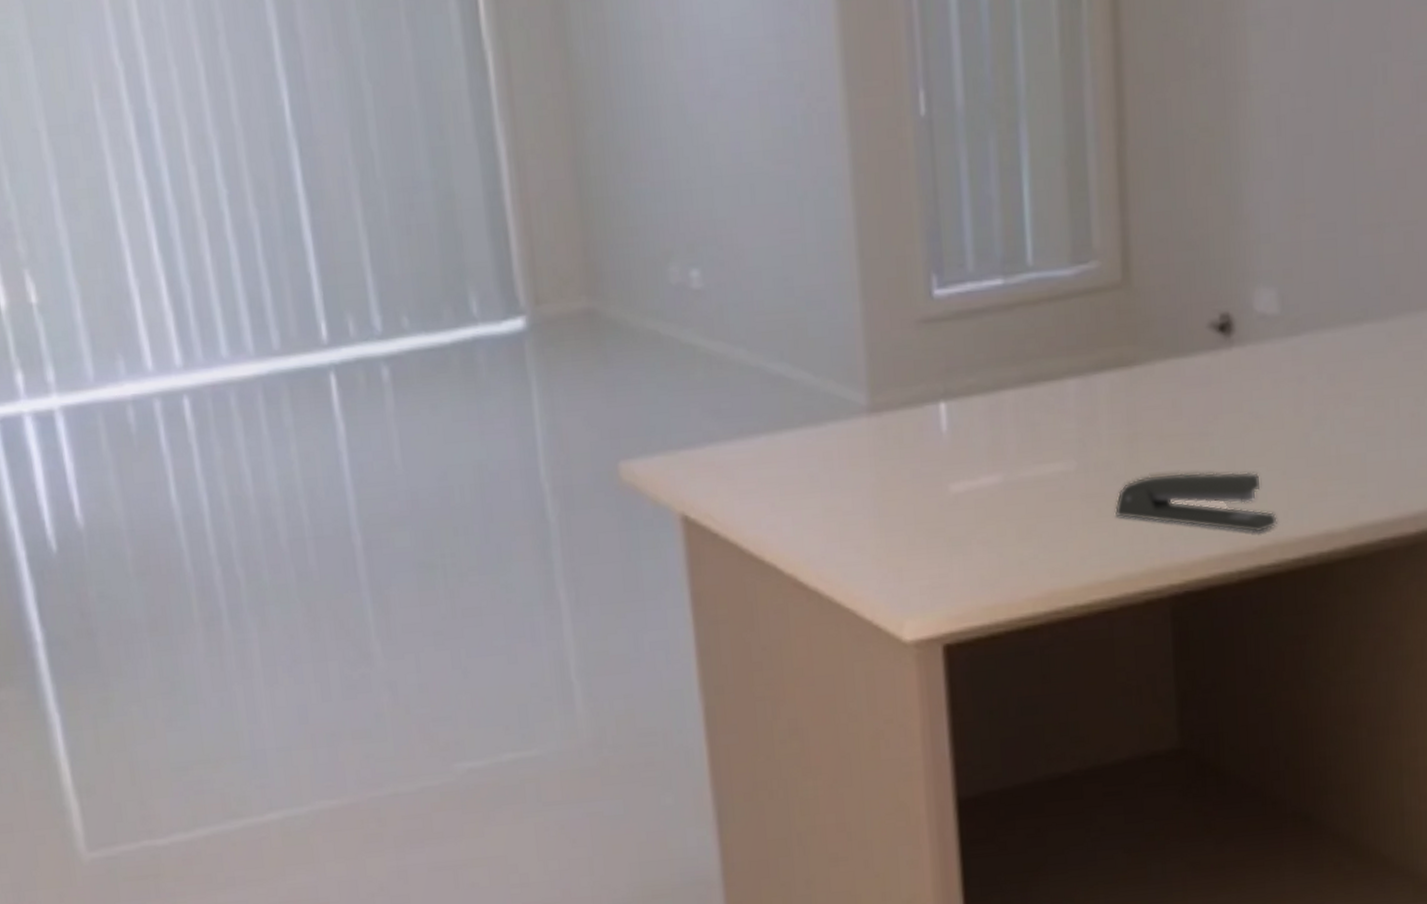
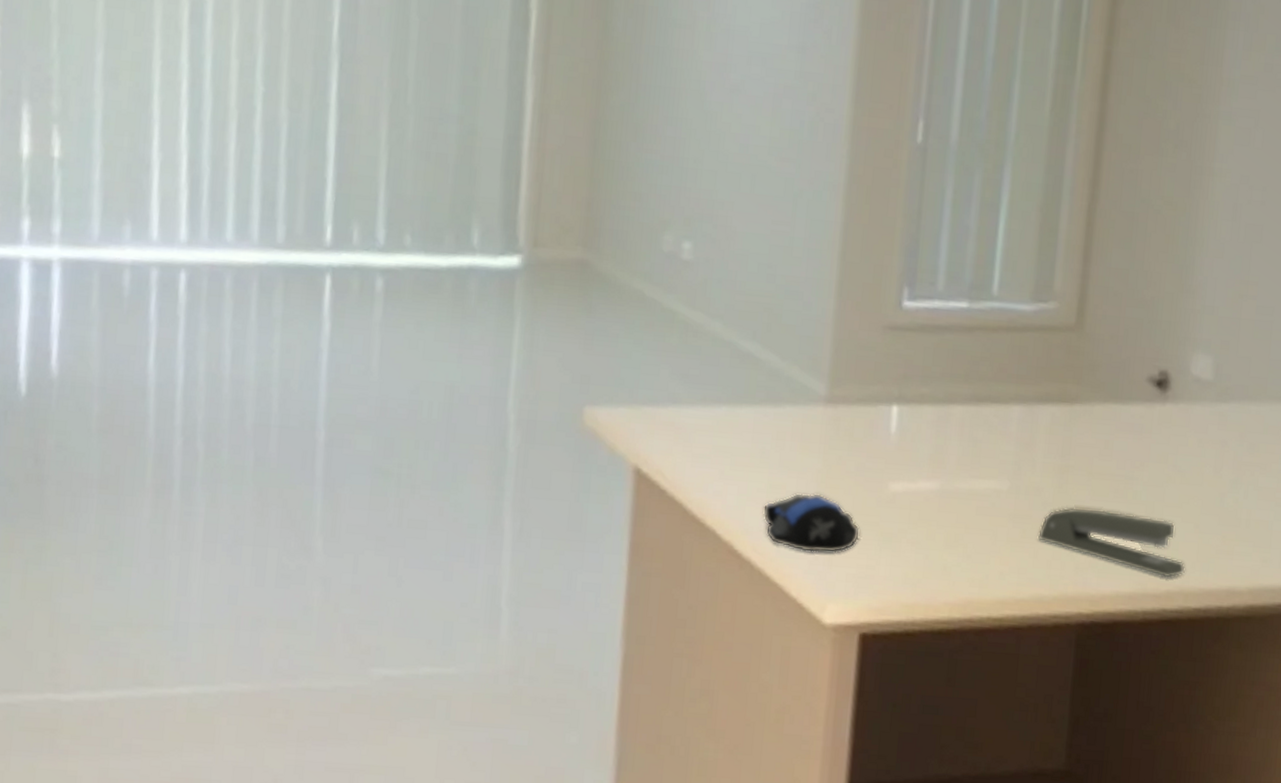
computer mouse: none [821,509,926,572] -> present [762,493,860,553]

